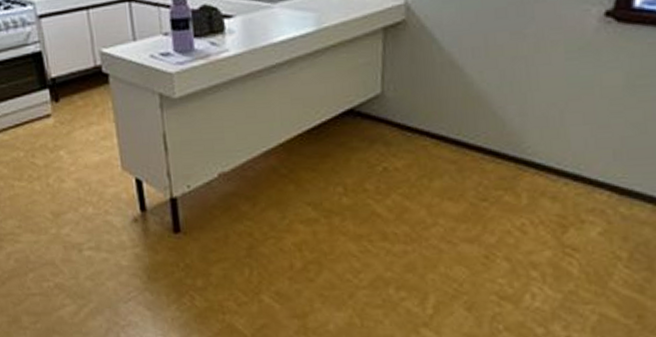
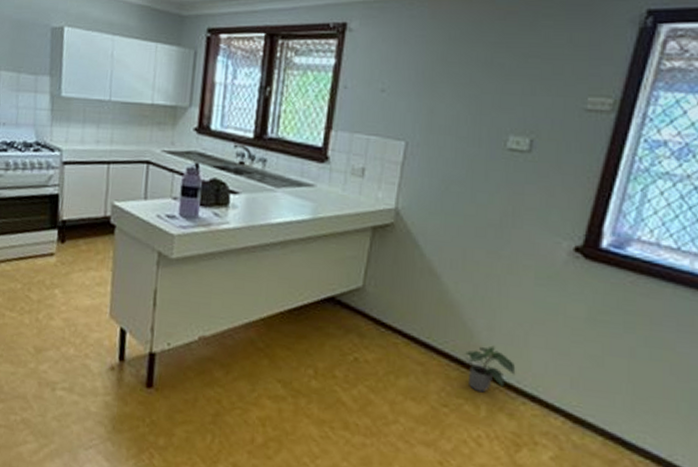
potted plant: none [498,131,555,181] -> present [464,345,516,393]

